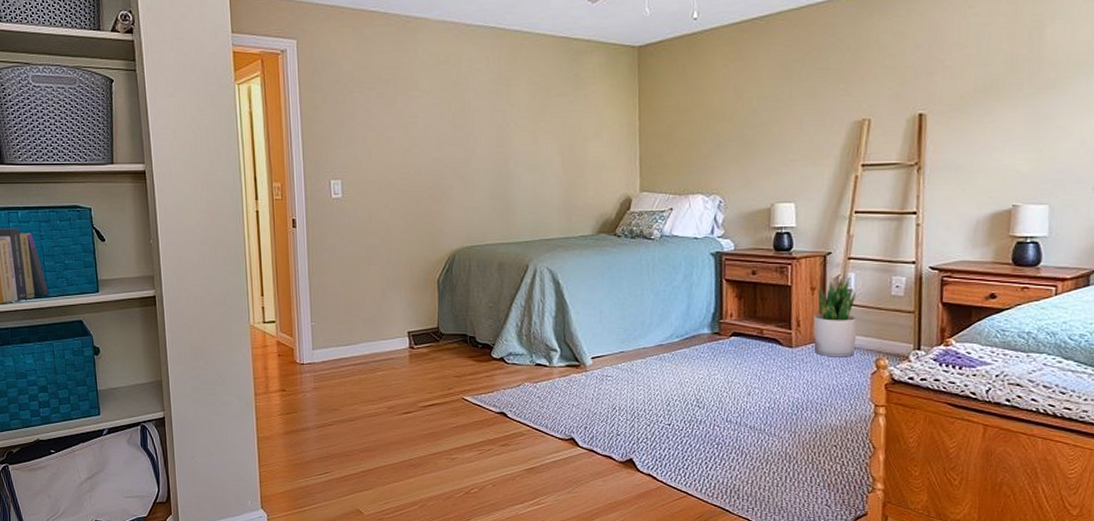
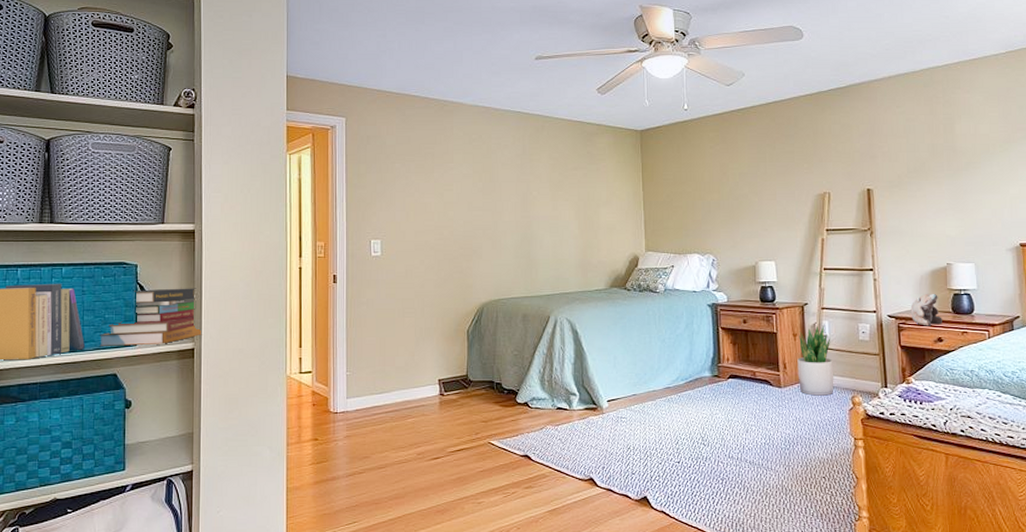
books: none [62,233,163,294] -> present [99,288,203,347]
stuffed animal: none [958,241,999,280] -> present [910,293,942,326]

